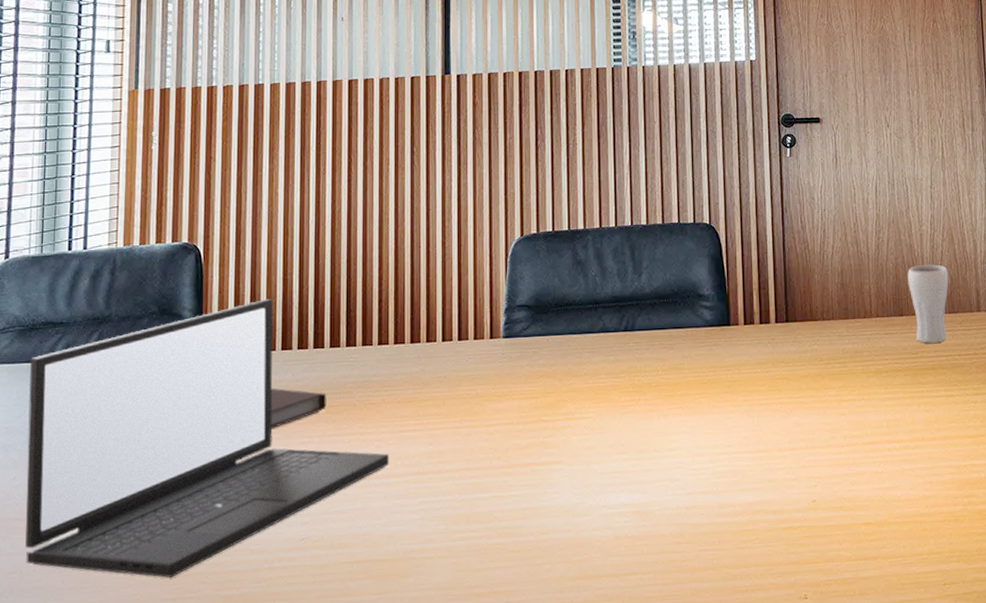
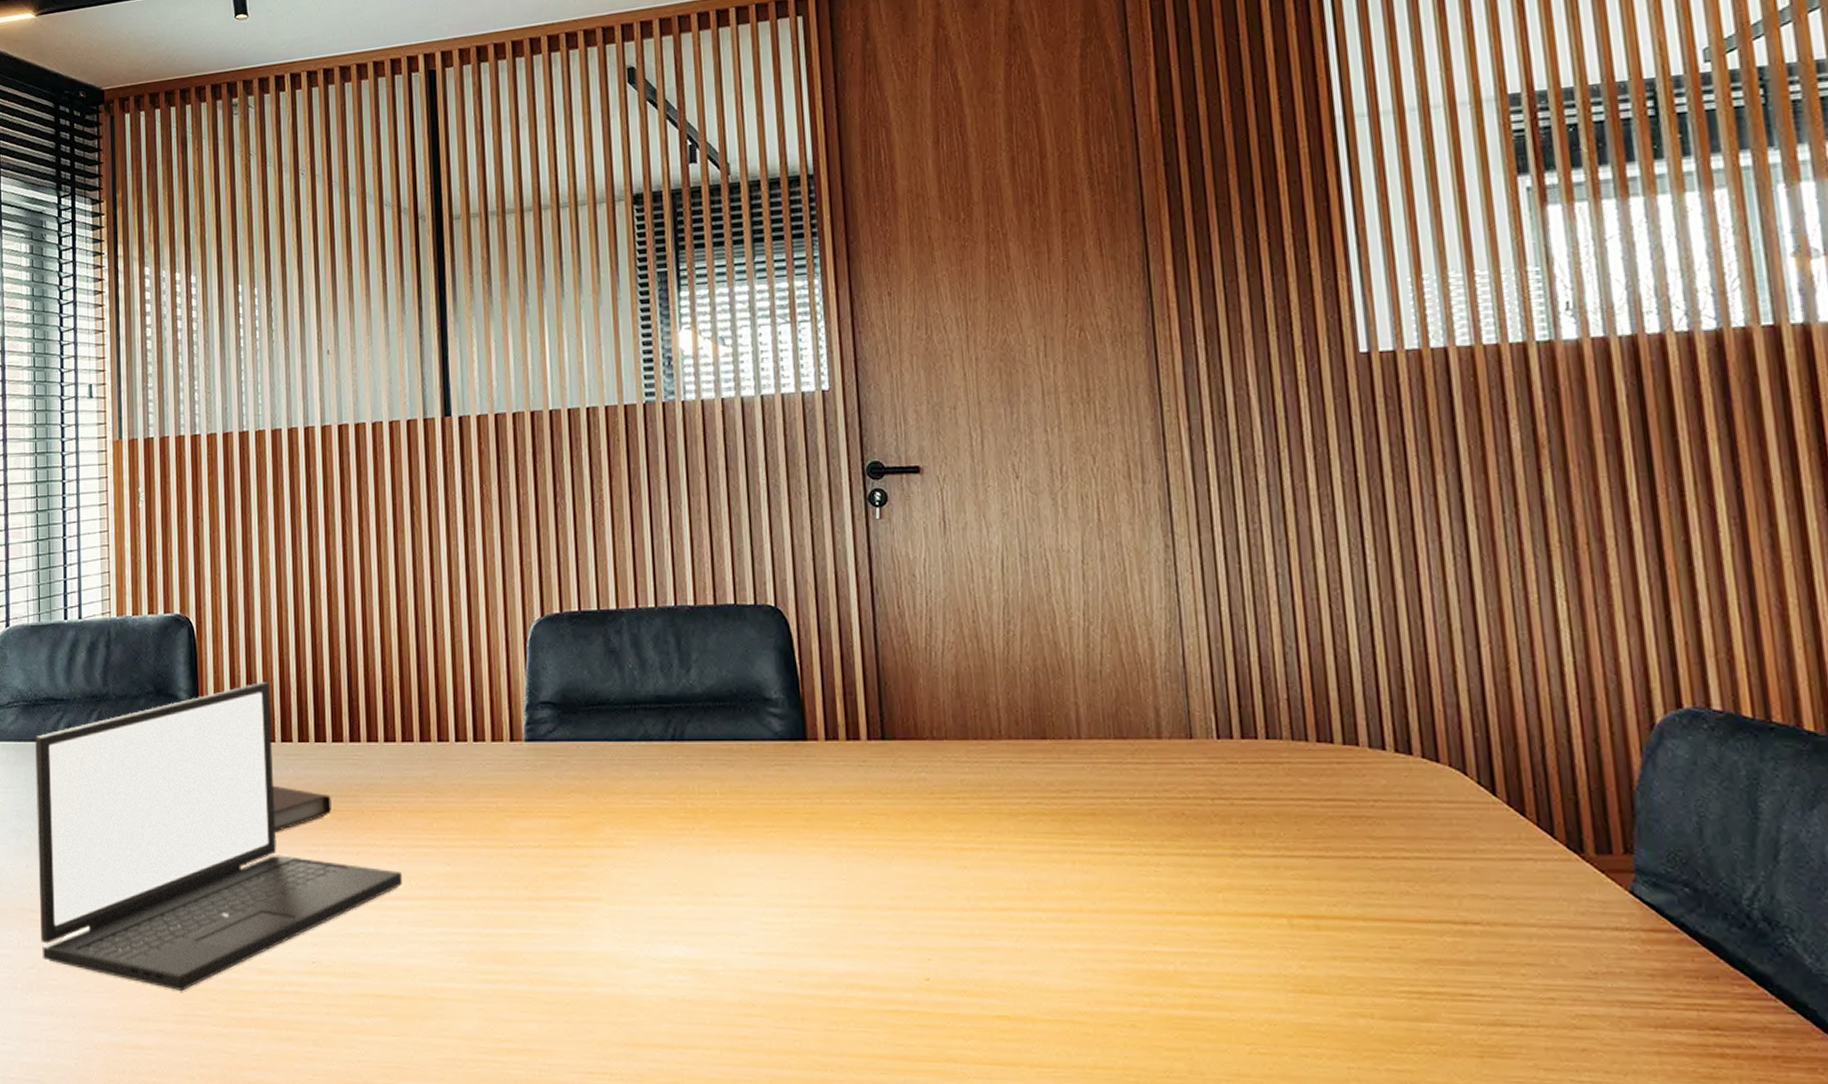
drinking glass: present [908,264,949,343] -> none [1051,669,1113,779]

